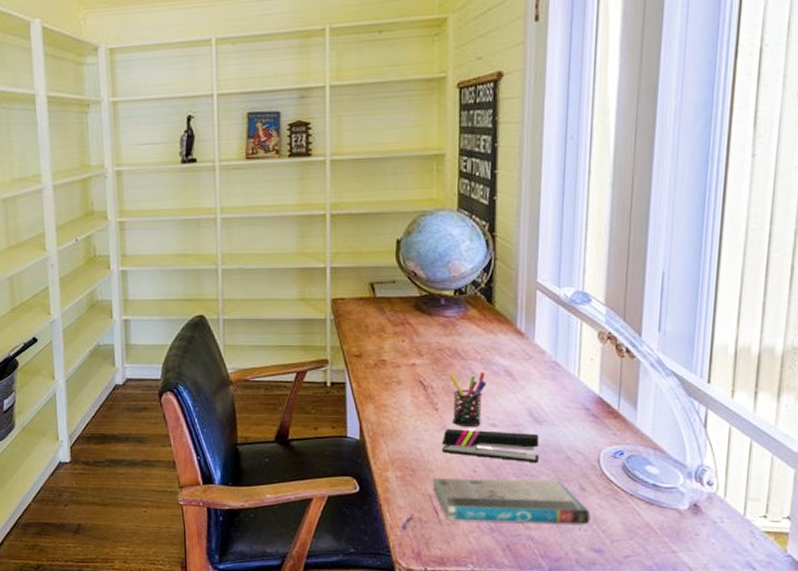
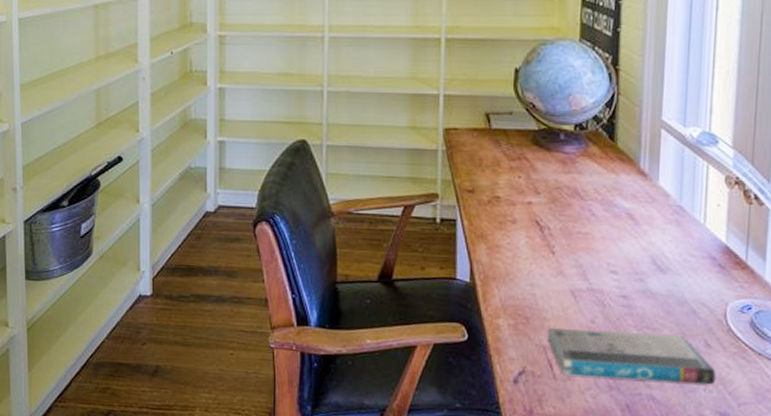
stapler: present [442,429,540,464] -> none [559,274,663,316]
pen holder: present [450,372,487,428] -> none [568,214,607,274]

